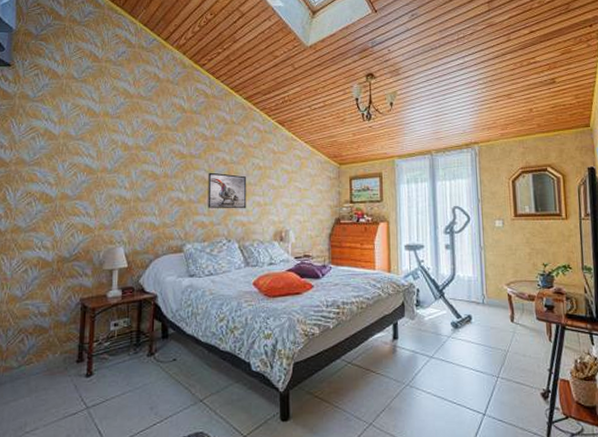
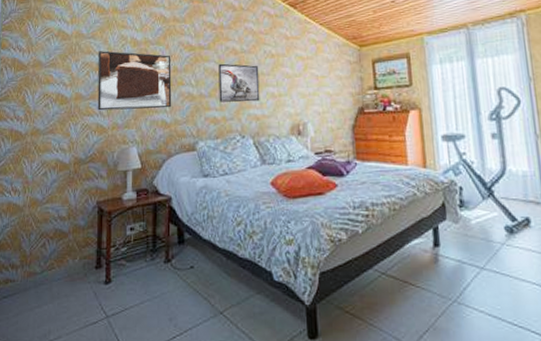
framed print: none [84,153,162,212] -> present [97,51,172,111]

